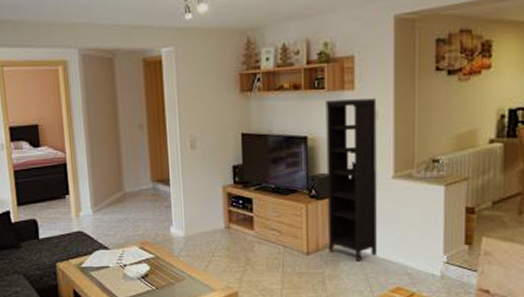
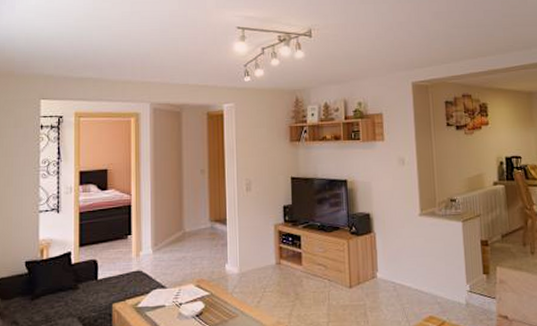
bookcase: present [324,98,377,261] -> none [360,148,410,293]

